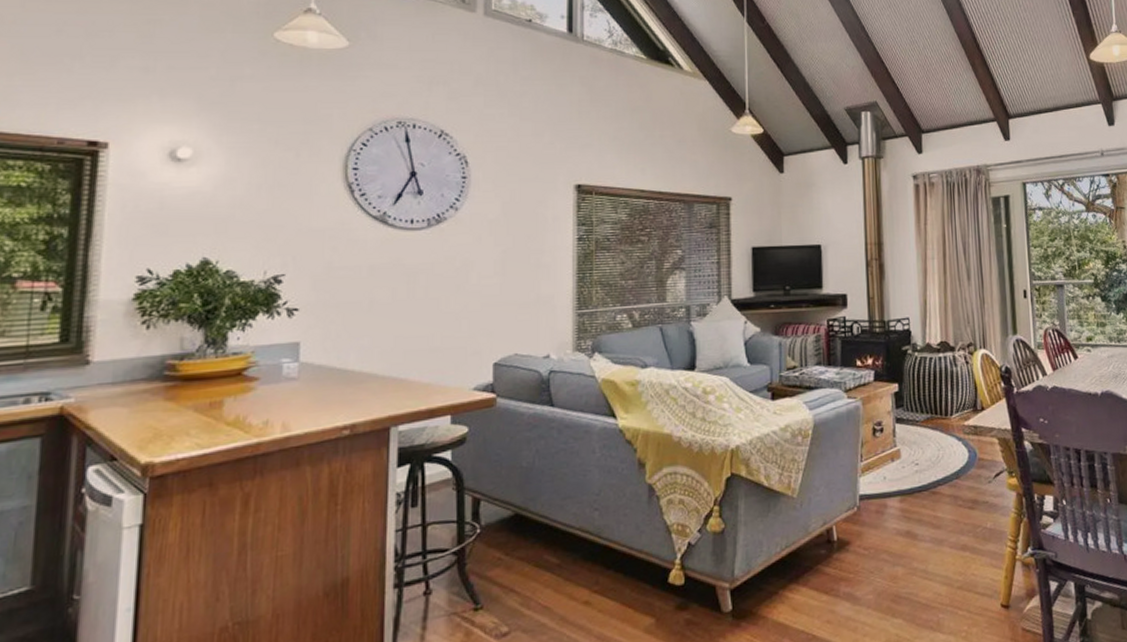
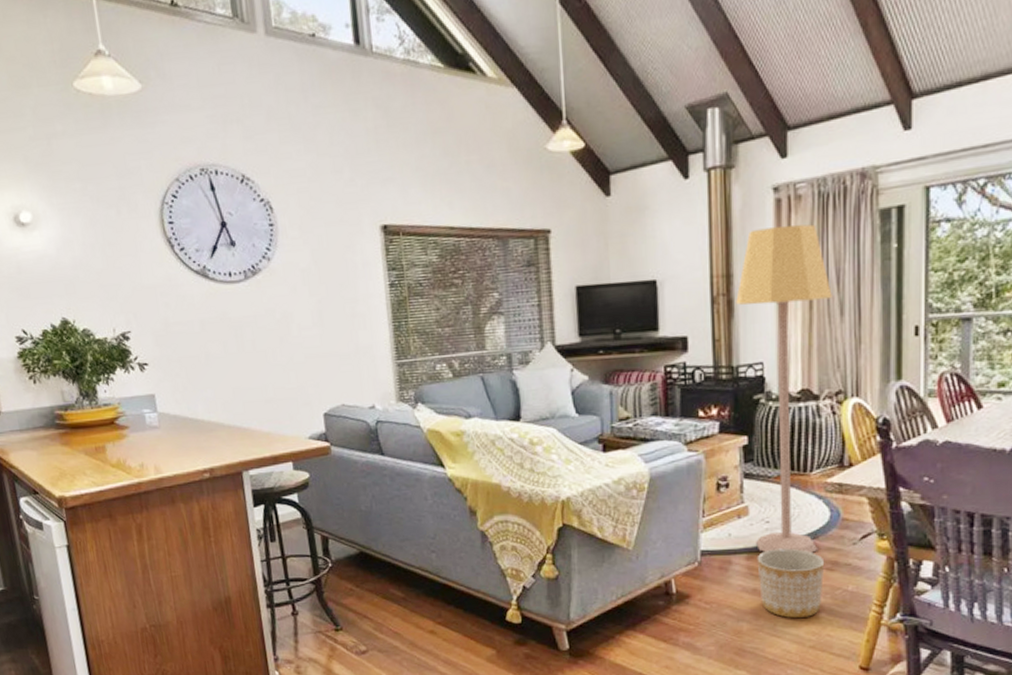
lamp: none [886,206,961,494] -> present [736,224,832,553]
planter: none [909,489,967,560] -> present [757,548,825,619]

